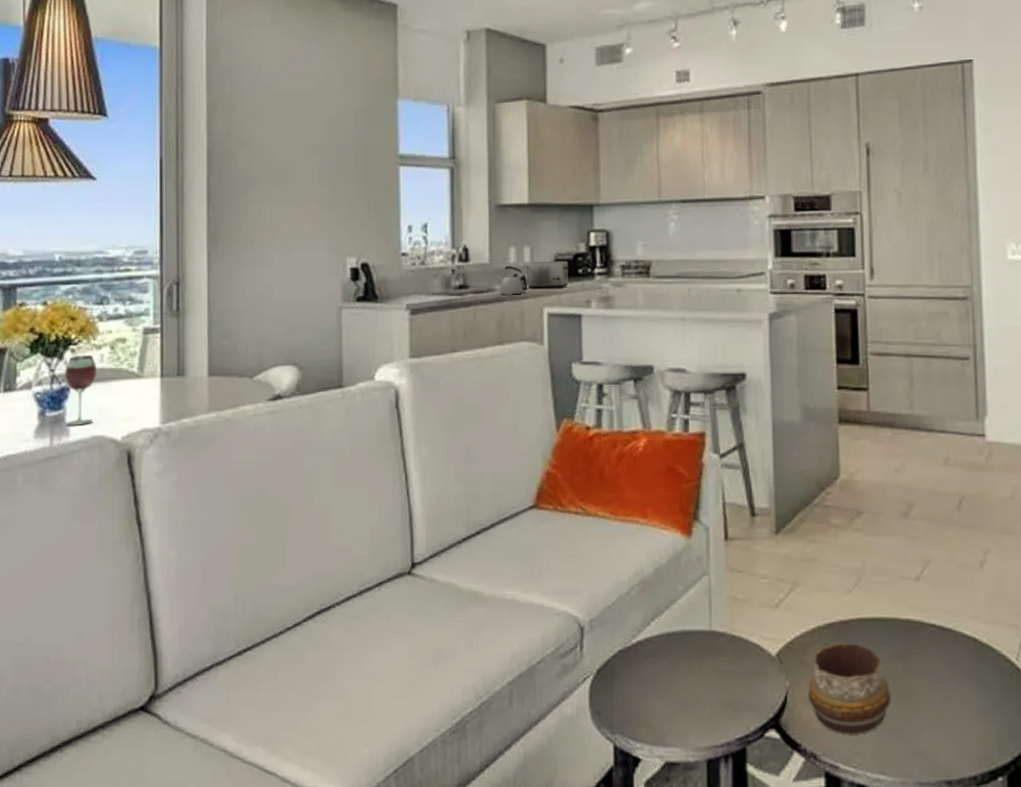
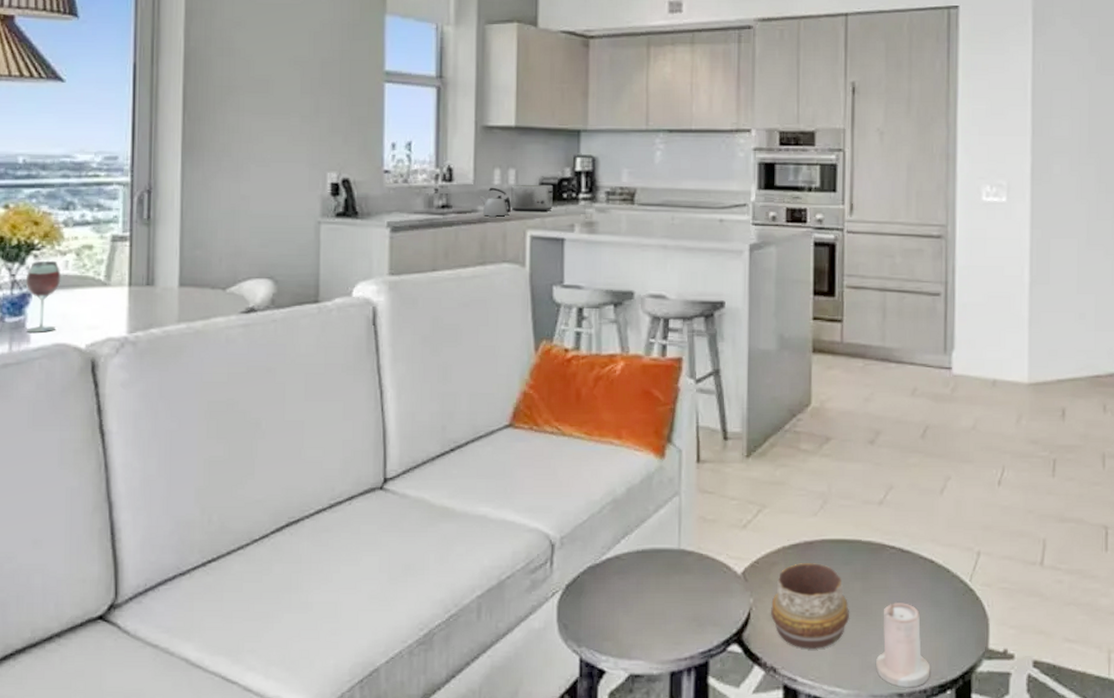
candle: none [921,684,980,776] -> present [876,603,931,689]

